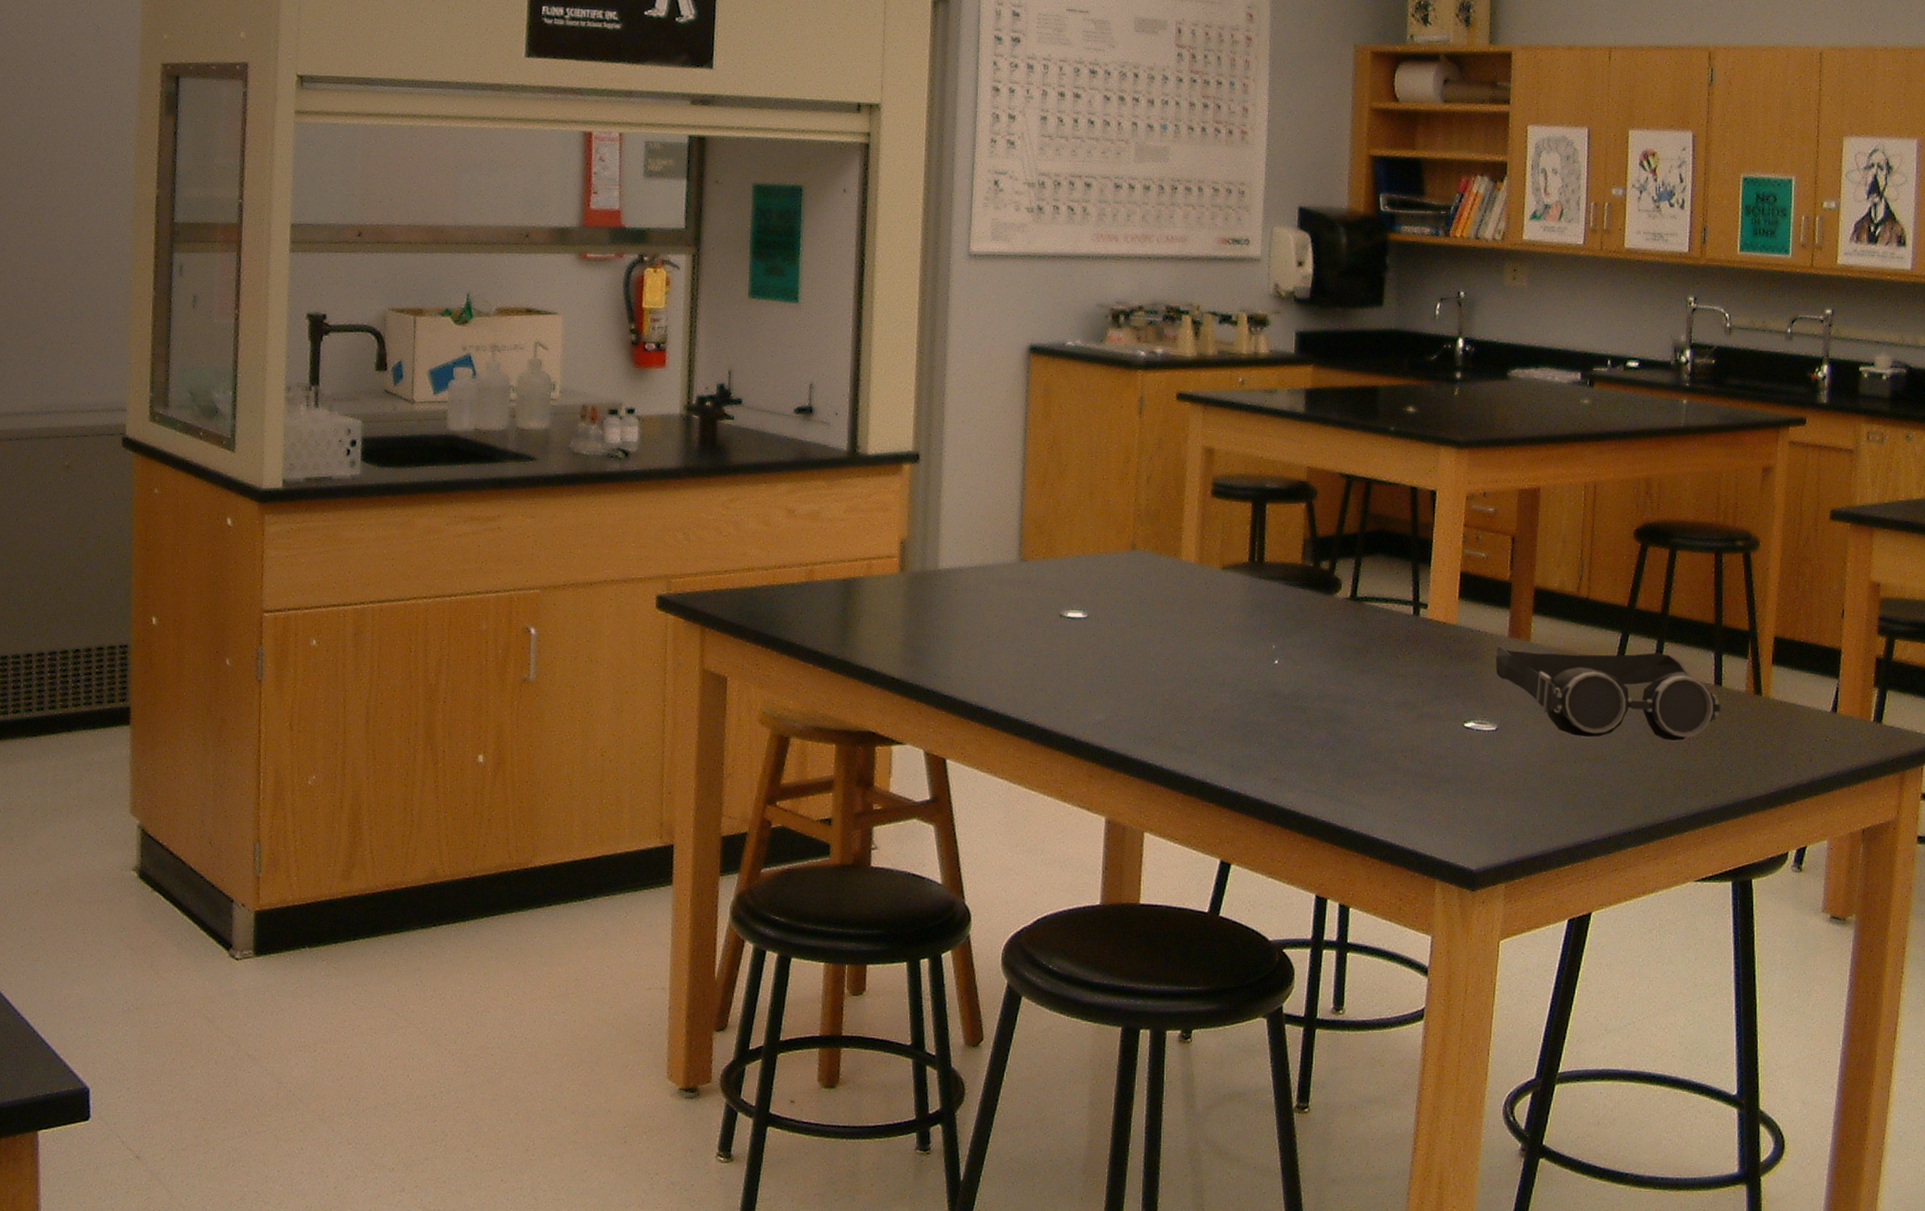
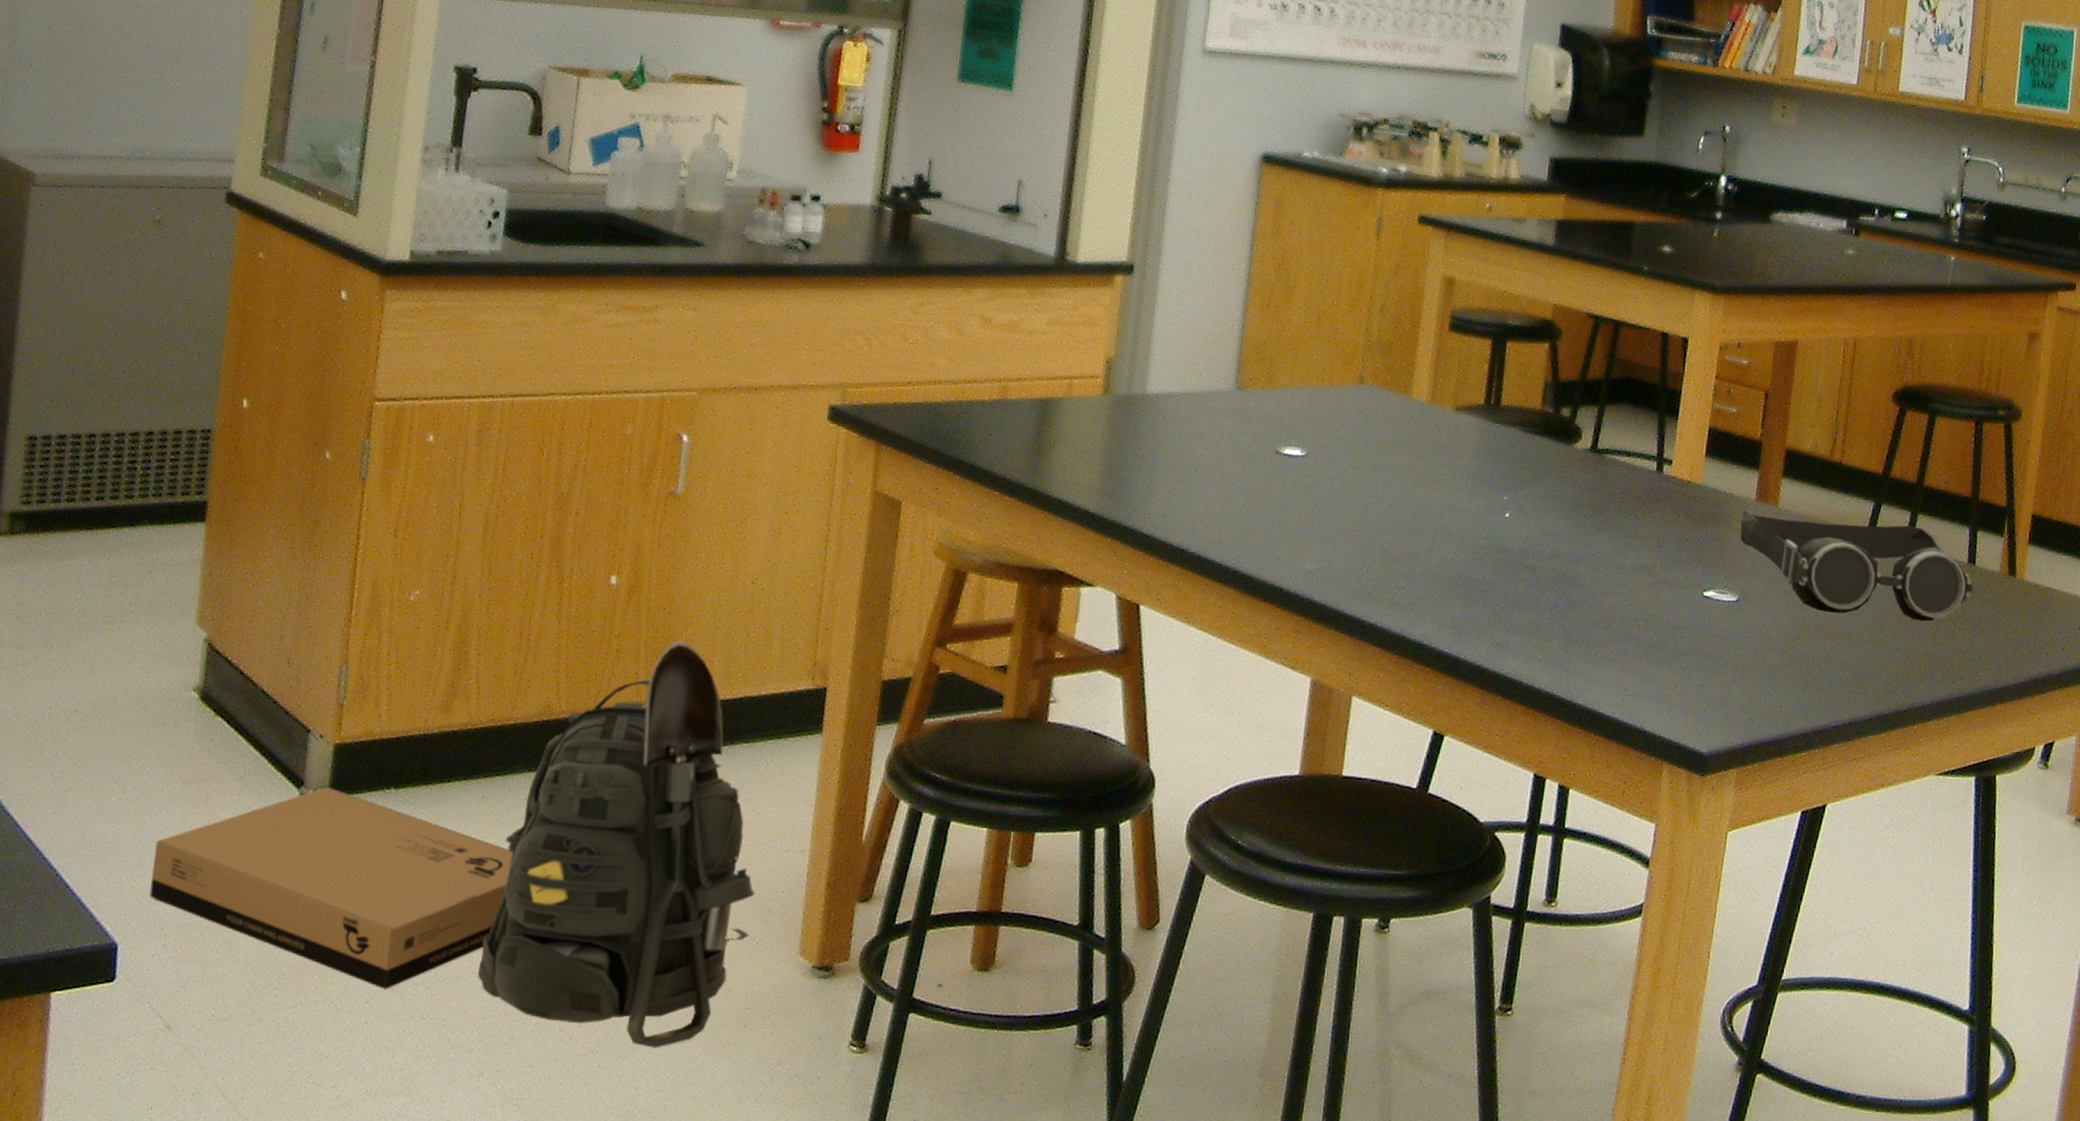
cardboard box: none [111,948,414,1120] -> present [149,786,514,989]
backpack: none [393,808,625,1163] -> present [478,640,755,1048]

